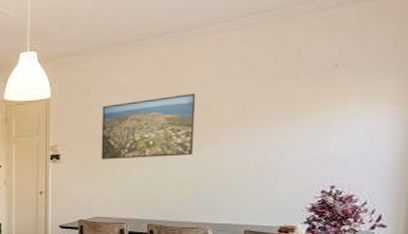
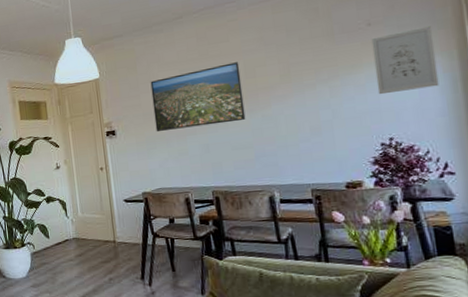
wall art: none [329,73,399,141] -> present [371,26,440,95]

